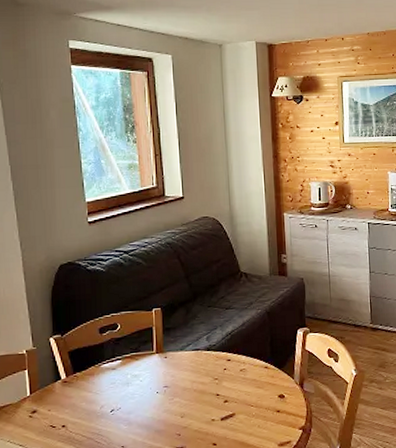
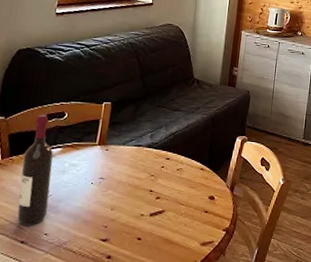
wine bottle: none [86,327,120,439] -> present [17,114,53,225]

